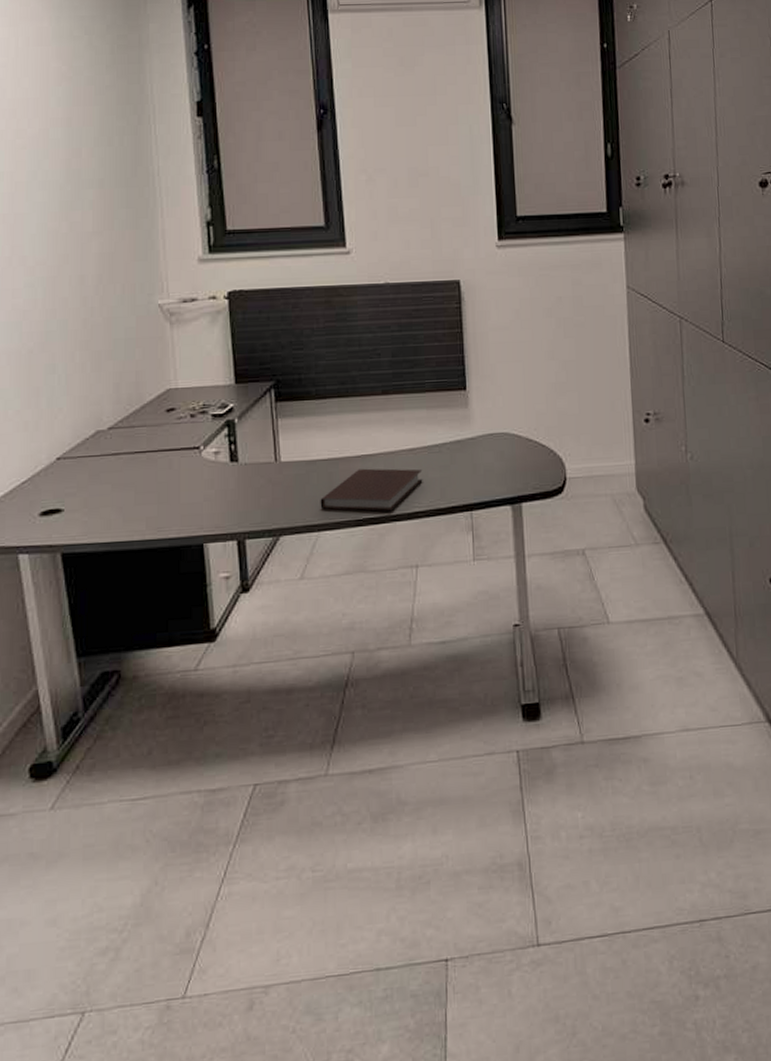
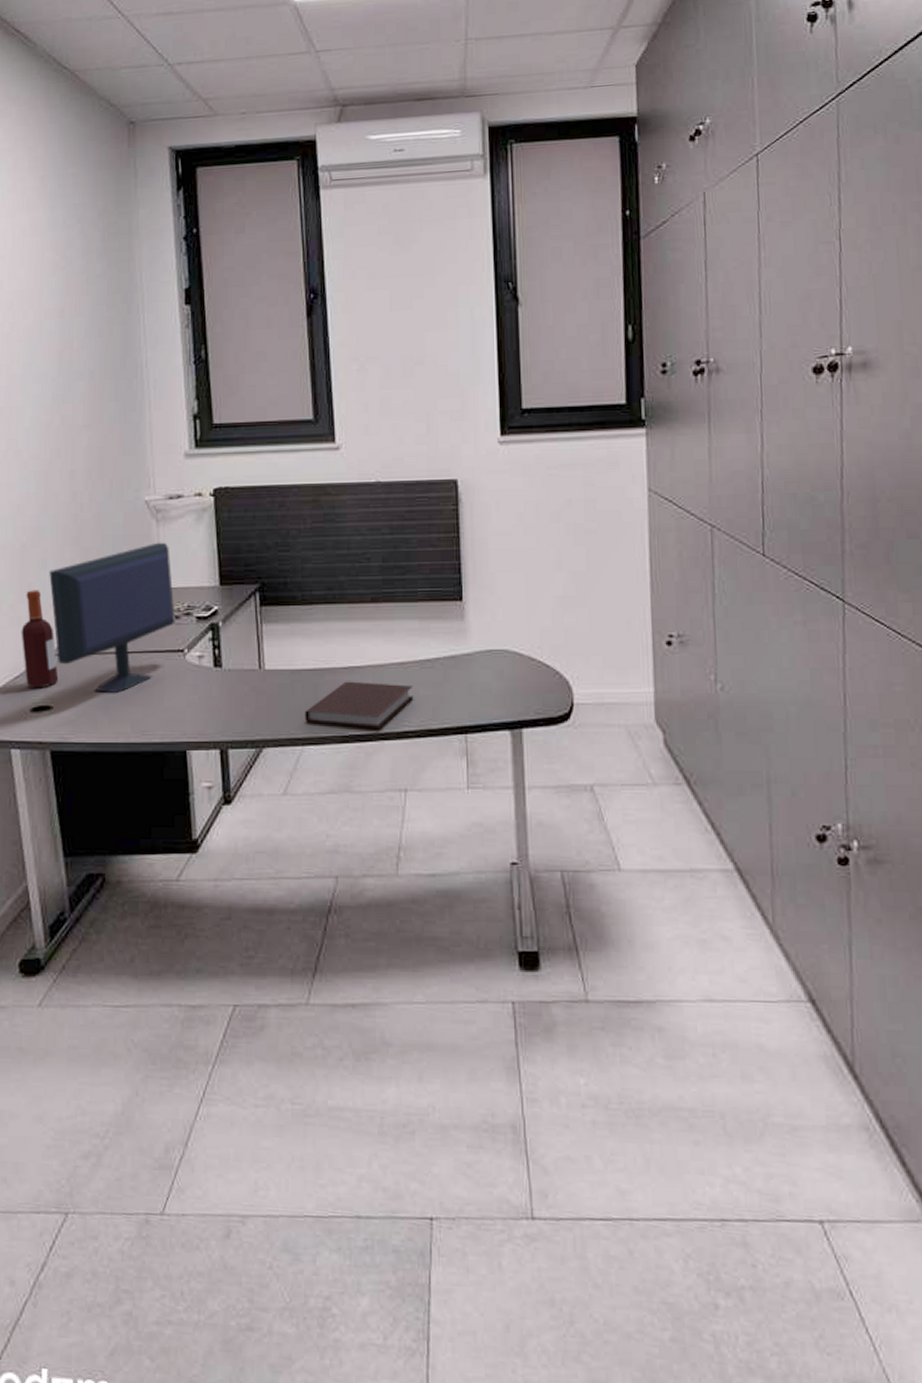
bottle: none [28,394,69,493] -> present [21,590,59,689]
computer monitor: none [58,344,190,493] -> present [49,542,175,693]

